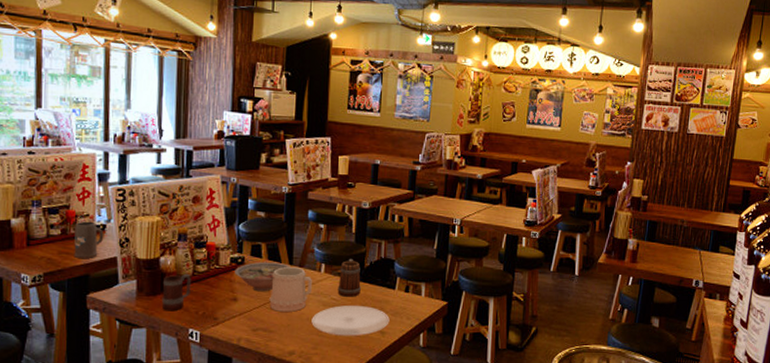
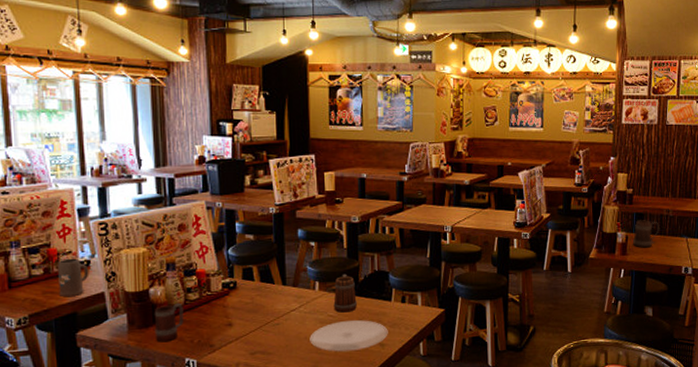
soup bowl: present [234,261,291,292] -> none [227,284,284,315]
beer mug: present [269,266,312,312] -> none [265,286,307,333]
beer mug: none [644,228,674,258] -> present [633,220,661,249]

